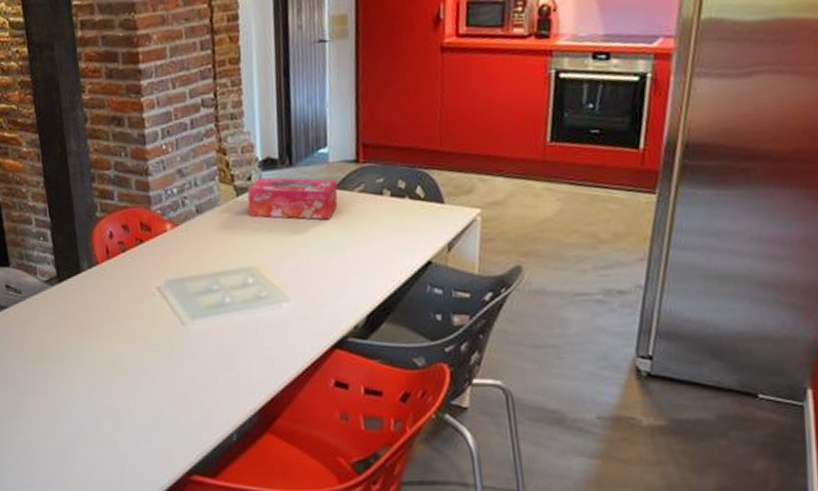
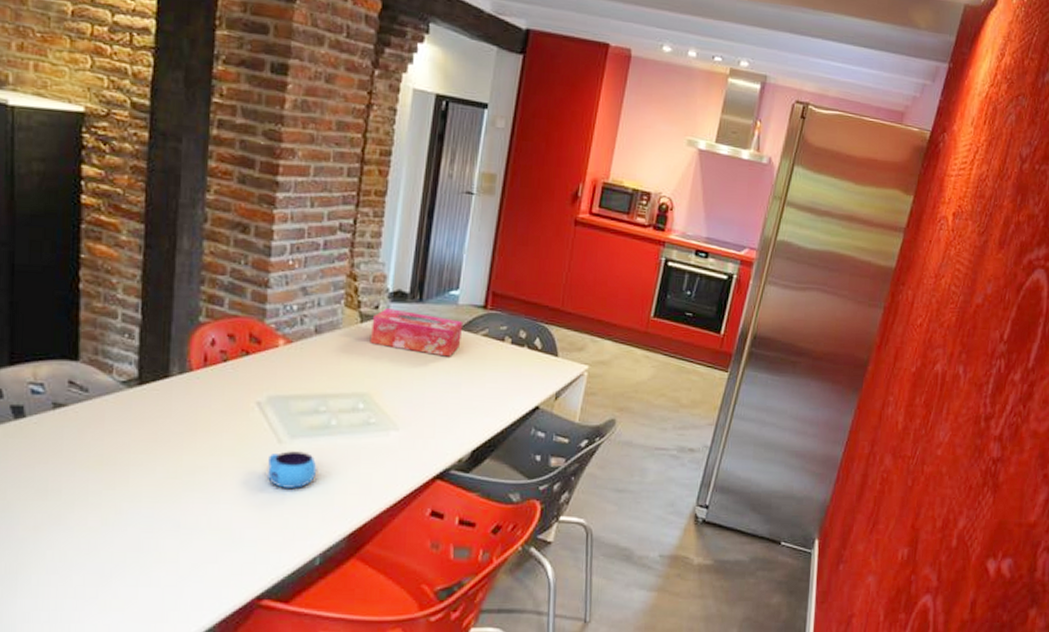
mug: none [175,331,221,369] -> present [268,451,317,490]

